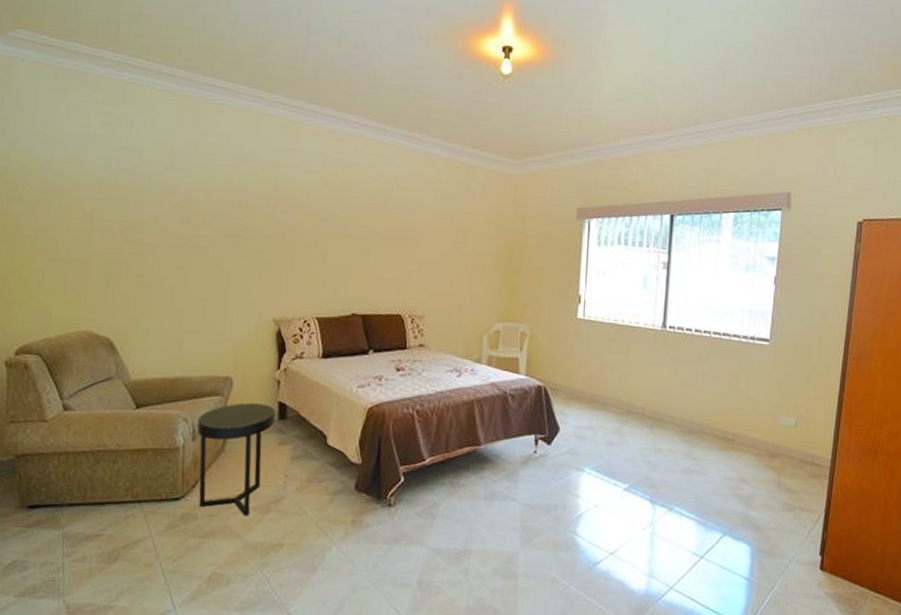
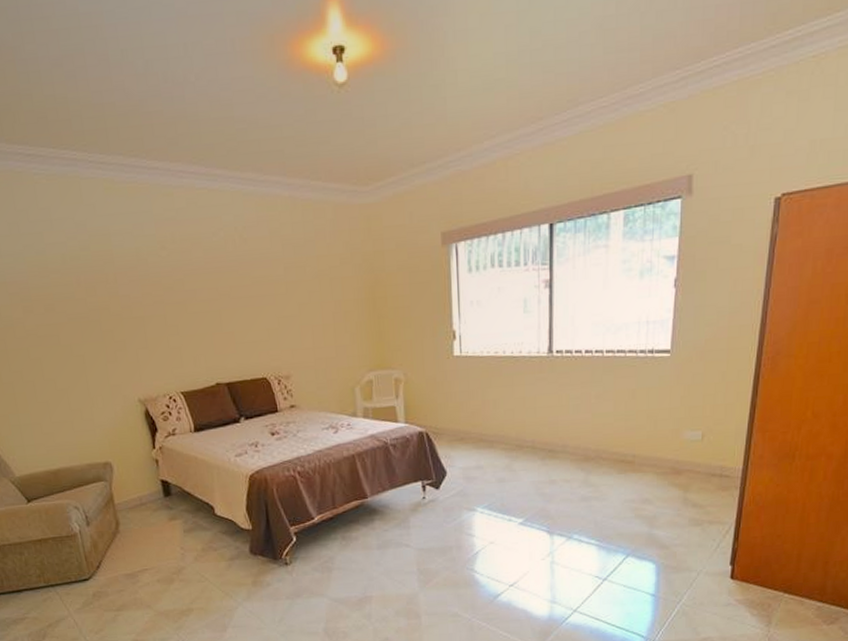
side table: present [197,403,276,516] -> none [88,483,161,588]

